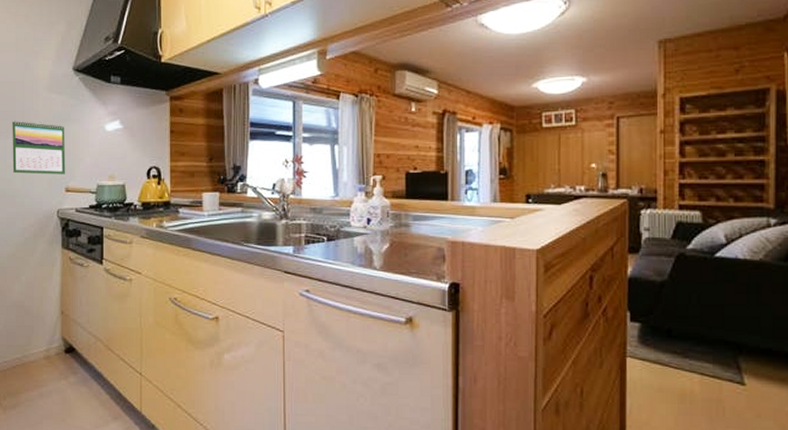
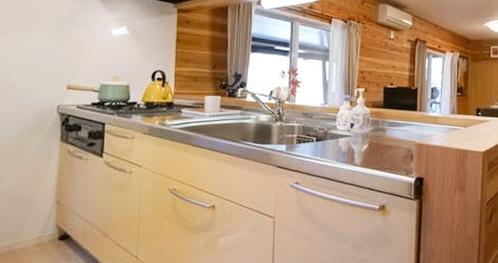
calendar: present [12,120,66,175] -> none [10,18,70,73]

